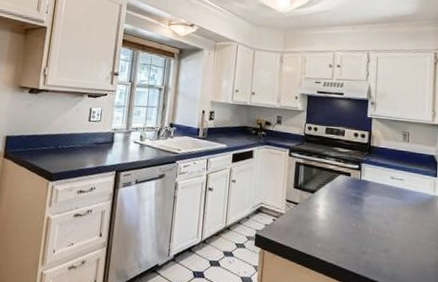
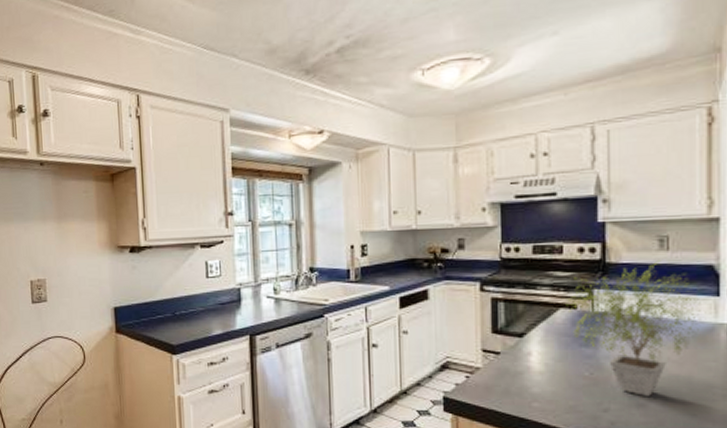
potted plant: none [344,147,429,245] -> present [566,259,706,398]

